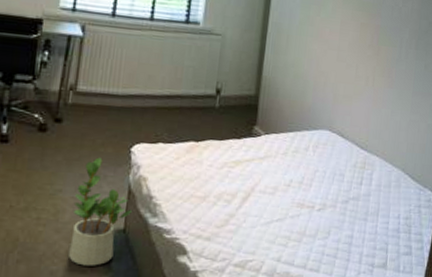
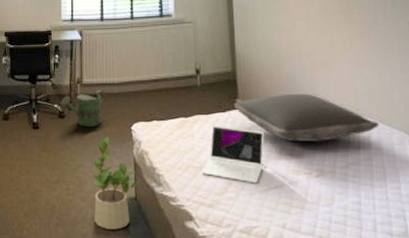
watering can: none [44,101,104,146] -> present [61,90,105,127]
laptop: none [203,152,276,216] -> present [201,125,265,184]
pillow: none [251,124,383,176] -> present [234,93,380,142]

